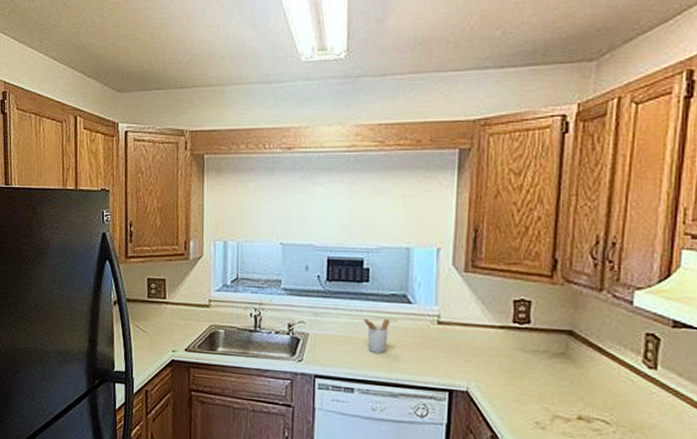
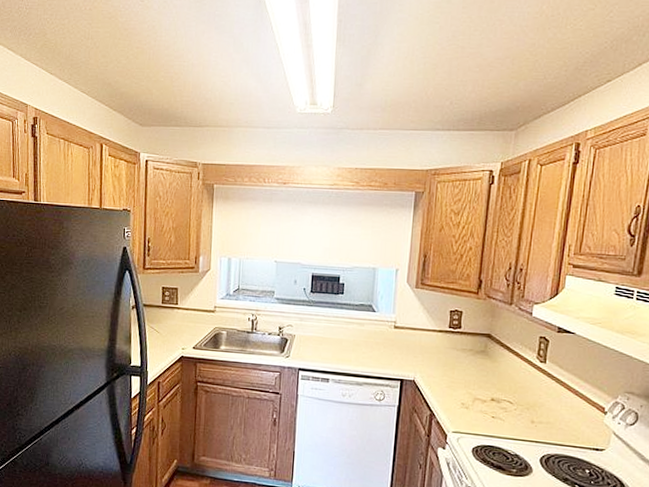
utensil holder: present [362,318,391,354] -> none [338,323,359,352]

